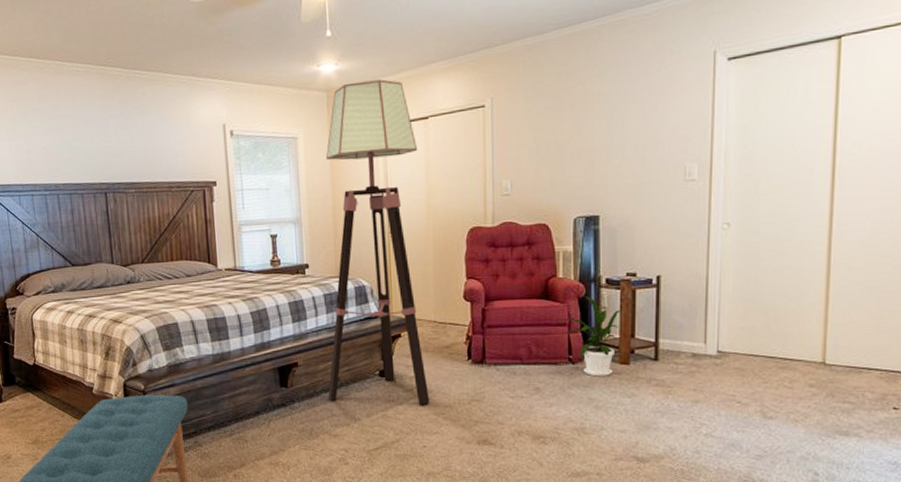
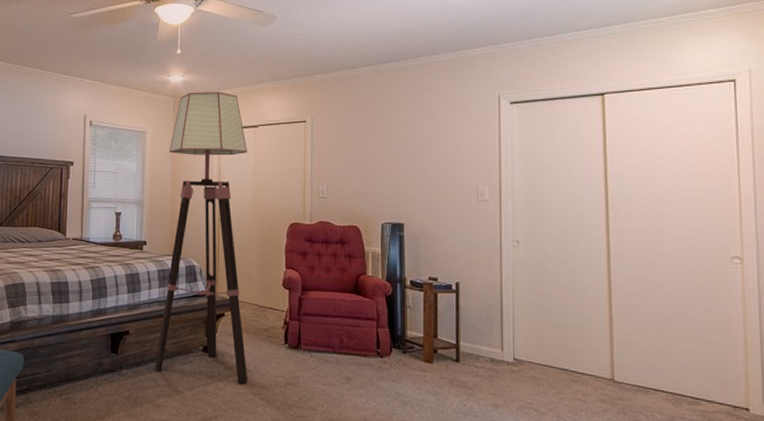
house plant: present [556,296,623,377] -> none [366,294,427,373]

